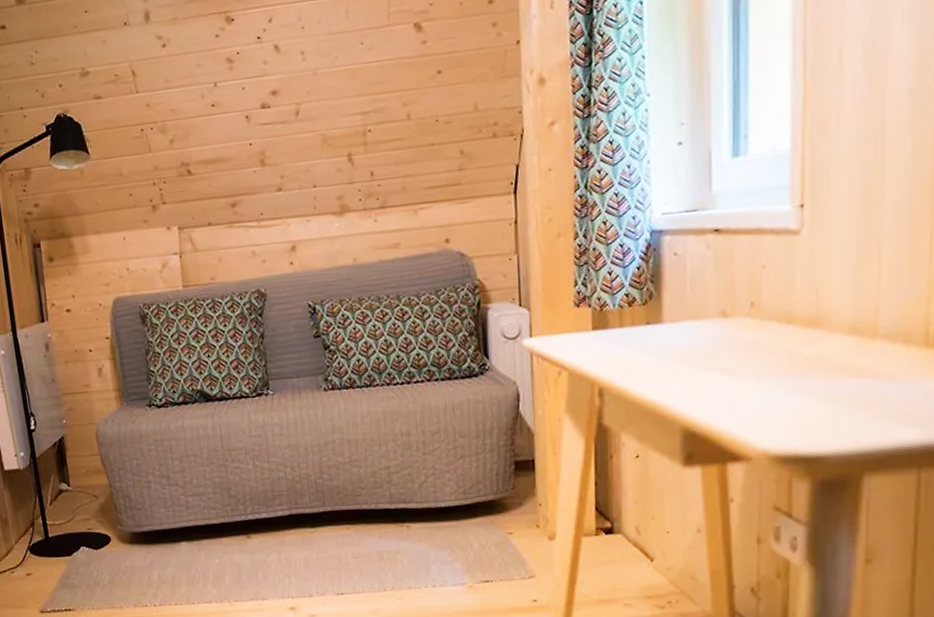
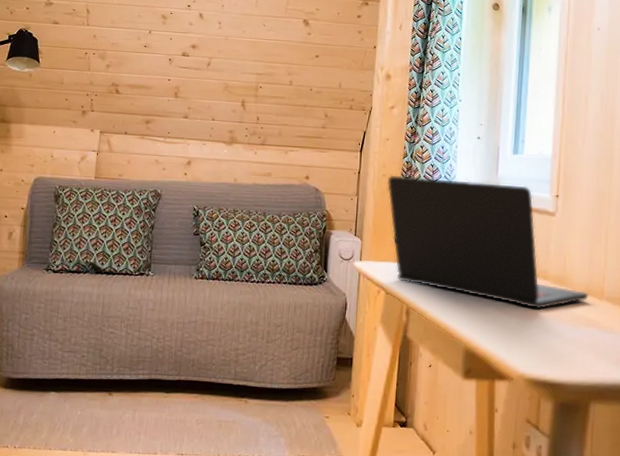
laptop: none [555,199,856,365] -> present [387,175,589,310]

